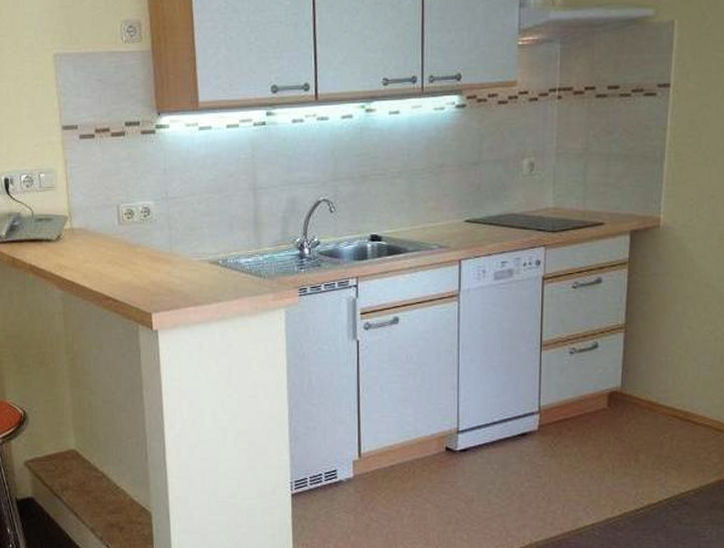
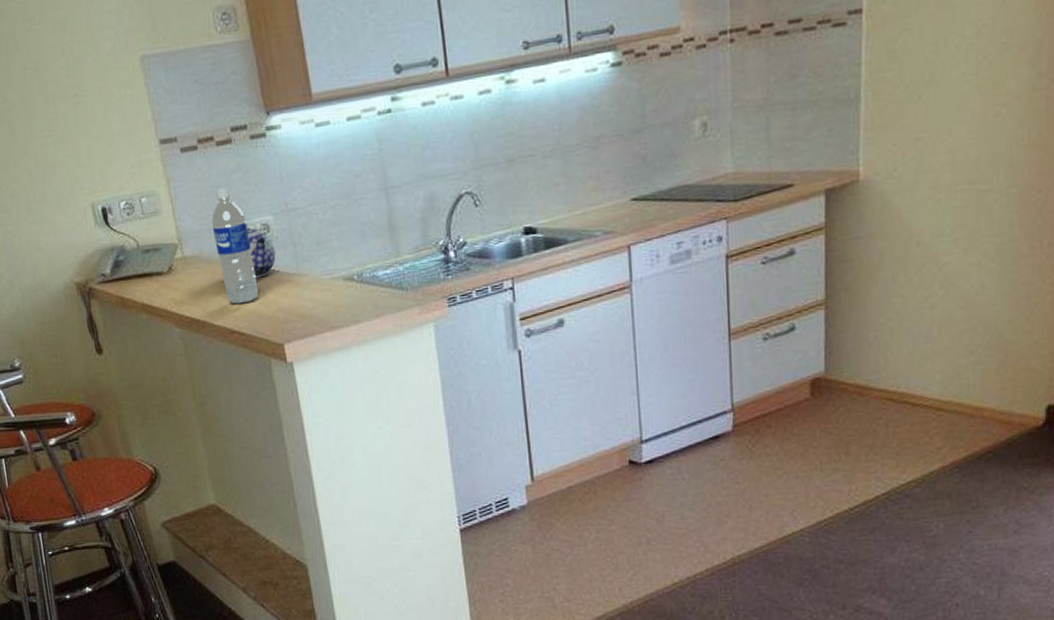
water bottle: none [99,172,134,274] -> present [211,187,259,305]
teapot: none [130,206,153,254] -> present [246,224,276,278]

